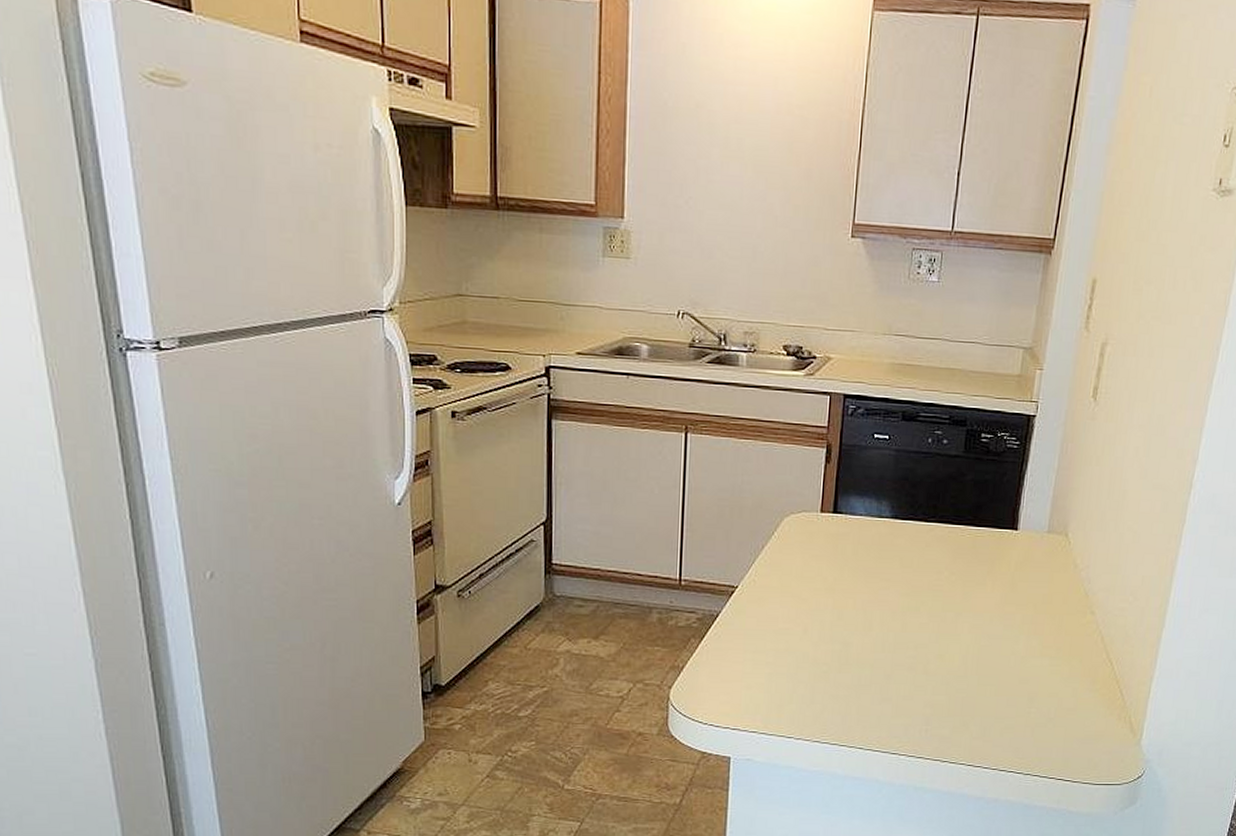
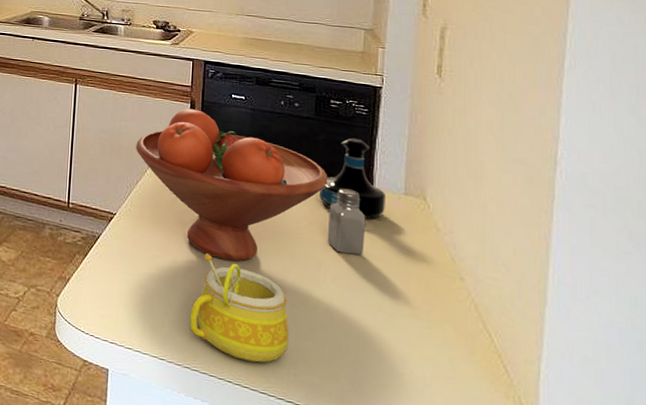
fruit bowl: none [761,454,973,624] -> present [136,108,328,261]
mug: none [820,619,923,725] -> present [190,253,289,363]
tequila bottle: none [962,475,1030,562] -> present [319,137,387,220]
saltshaker: none [967,532,1008,601] -> present [327,188,366,255]

